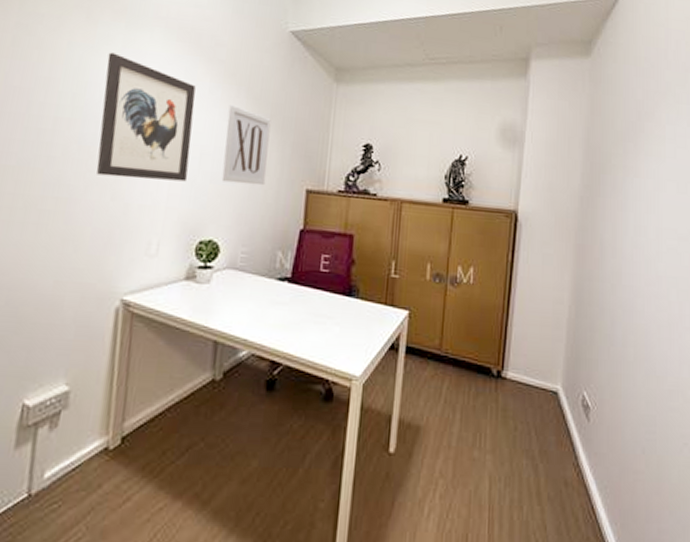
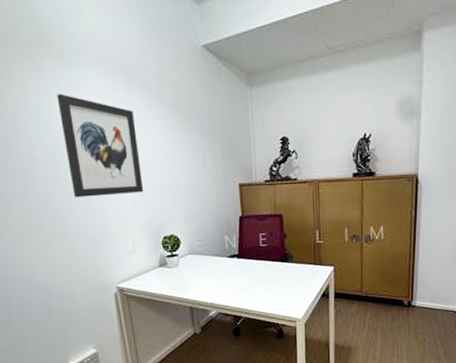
wall art: present [221,105,271,186] -> none [164,122,206,188]

